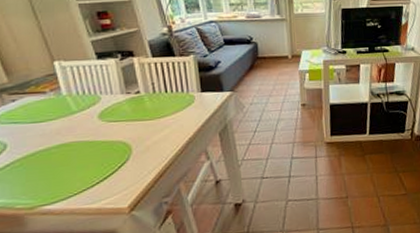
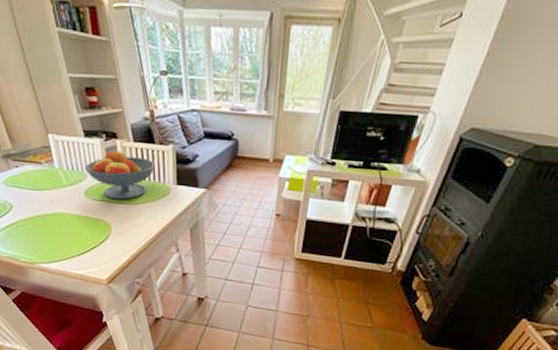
fruit bowl: none [99,68,177,117] -> present [85,150,155,200]

